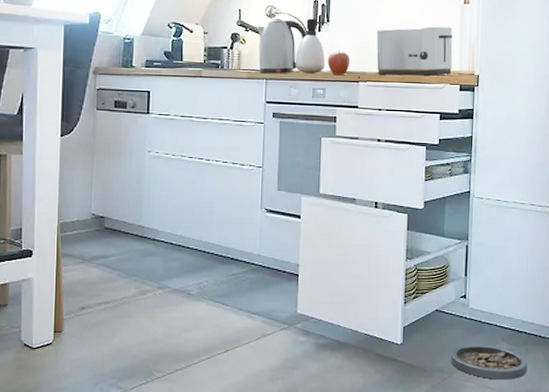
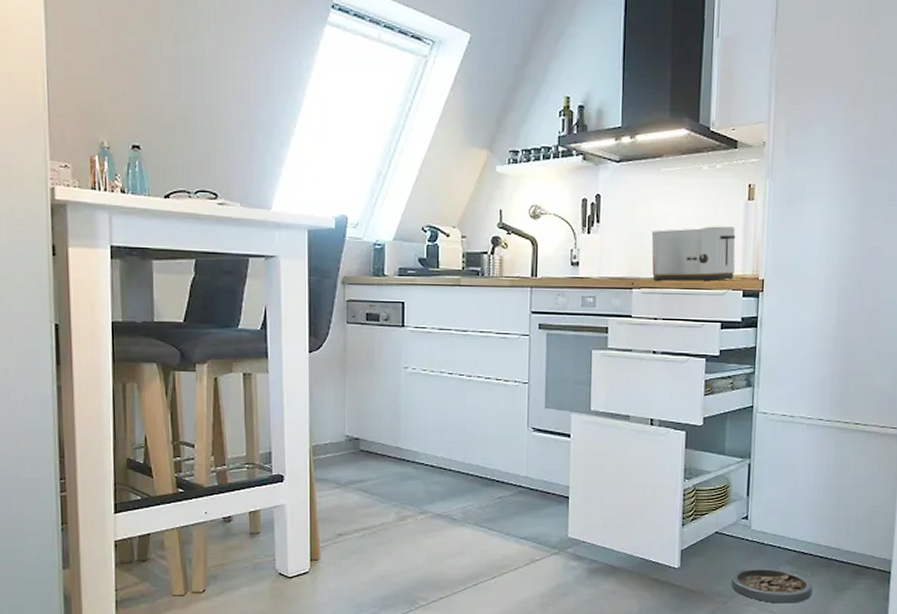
kettle: present [257,18,307,74] -> none [520,219,575,282]
soap dispenser: present [295,18,327,74] -> none [562,218,597,281]
fruit: present [327,49,350,76] -> none [597,253,623,282]

